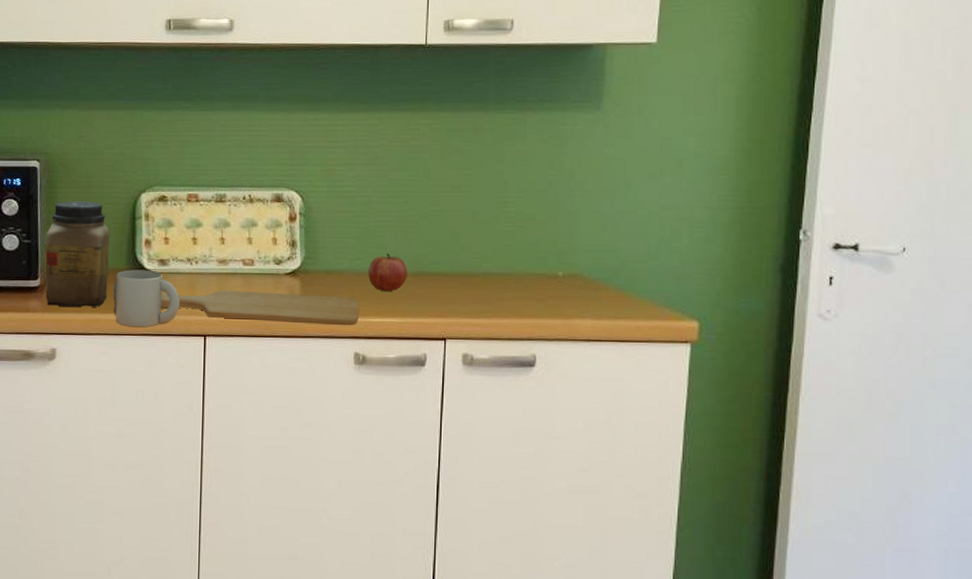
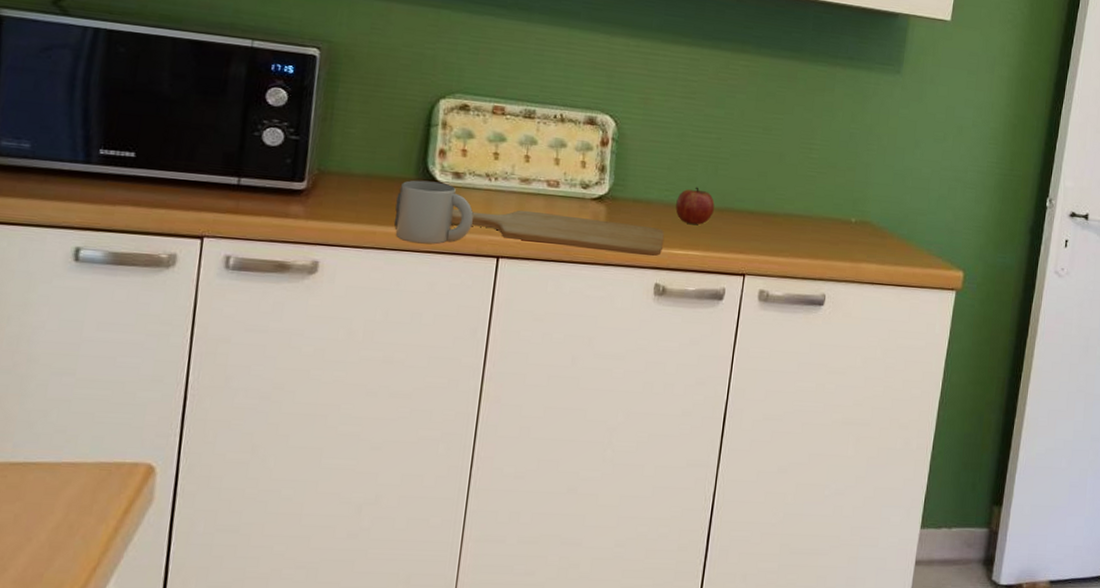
jar: present [45,201,110,307] -> none [312,97,398,218]

